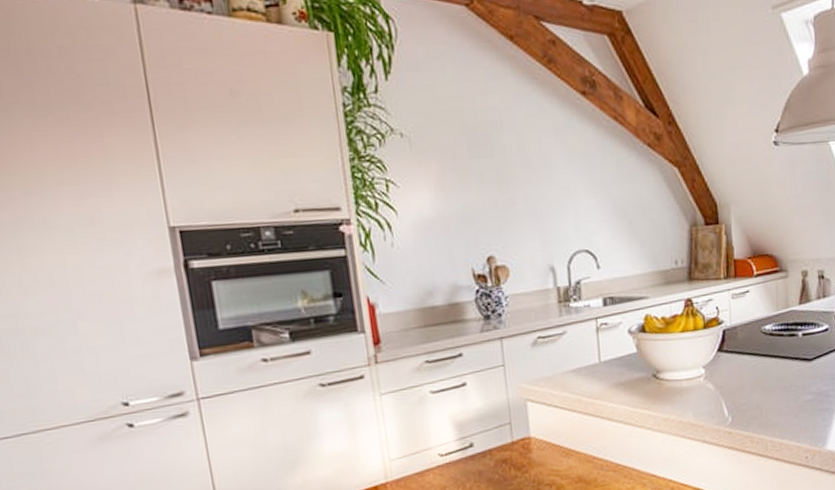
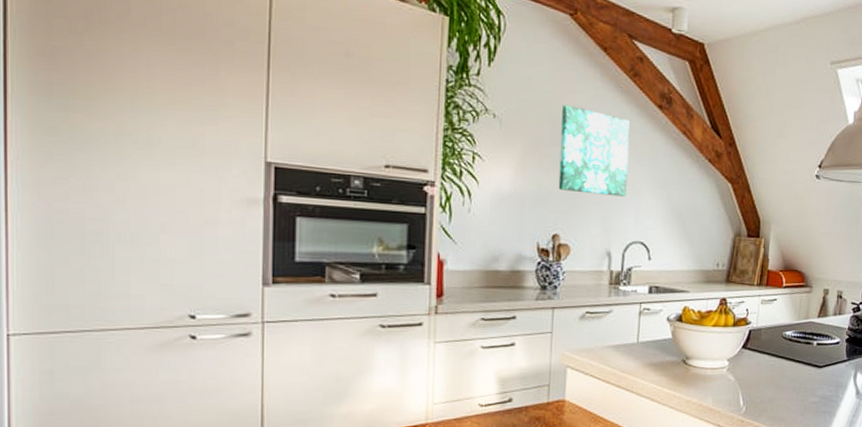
wall art: none [474,109,561,206] -> present [558,105,630,197]

